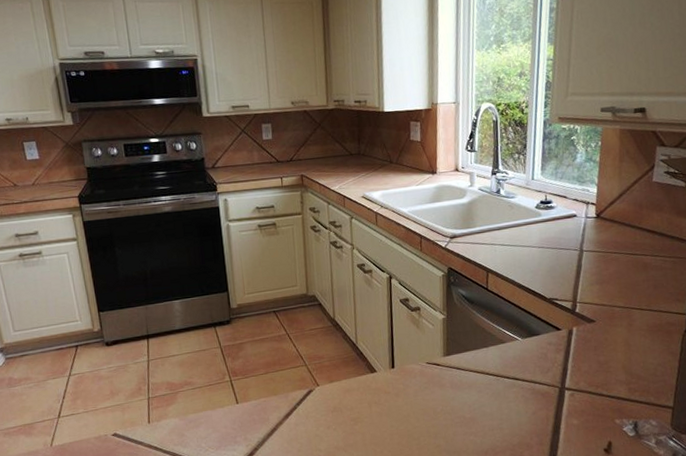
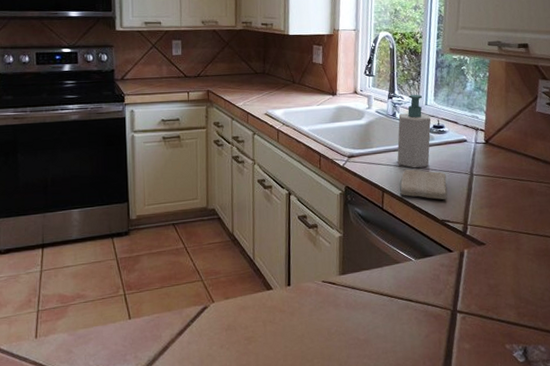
soap bottle: none [502,169,538,247] -> present [397,94,431,168]
washcloth: none [505,247,555,278] -> present [400,169,447,200]

